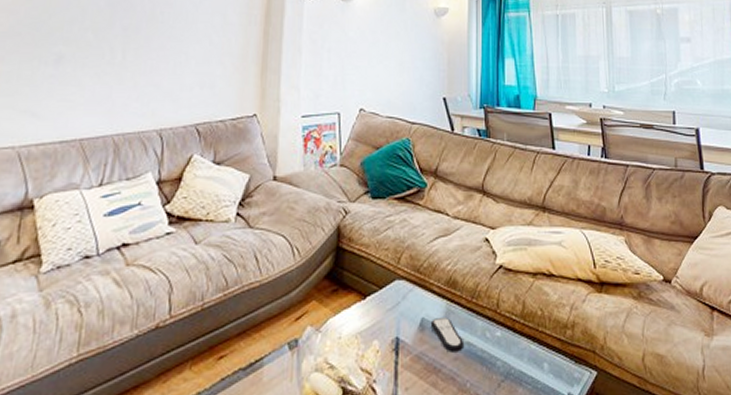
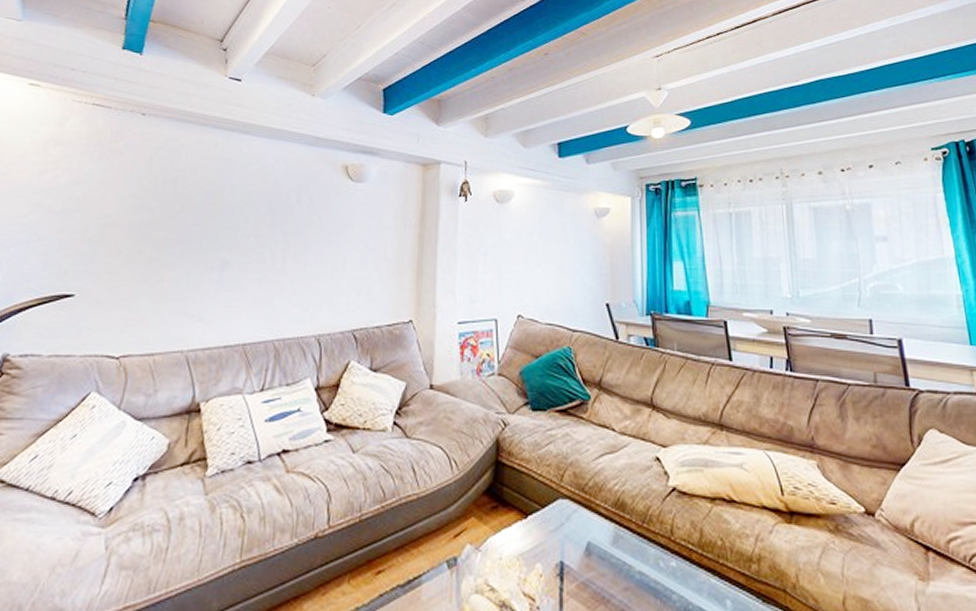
remote control: present [430,318,465,353] -> none [597,543,636,582]

